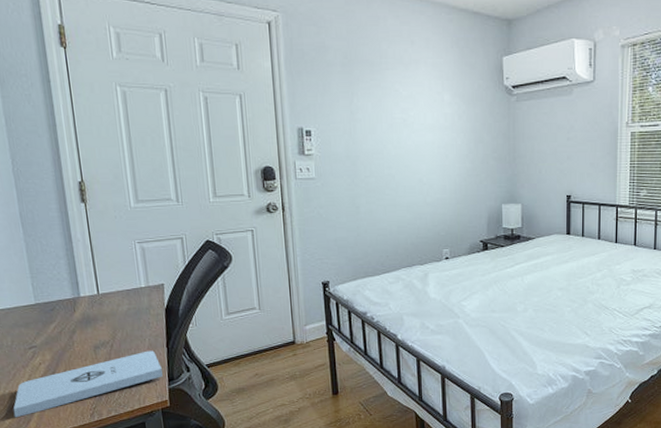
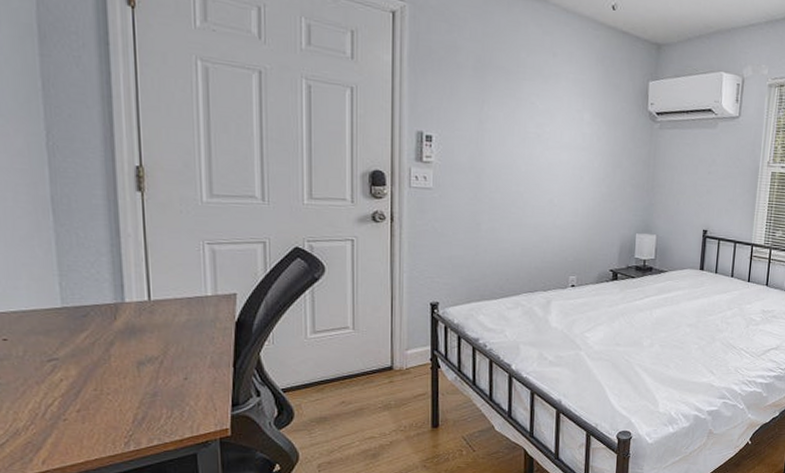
notepad: present [13,350,163,418] -> none [17,370,225,445]

